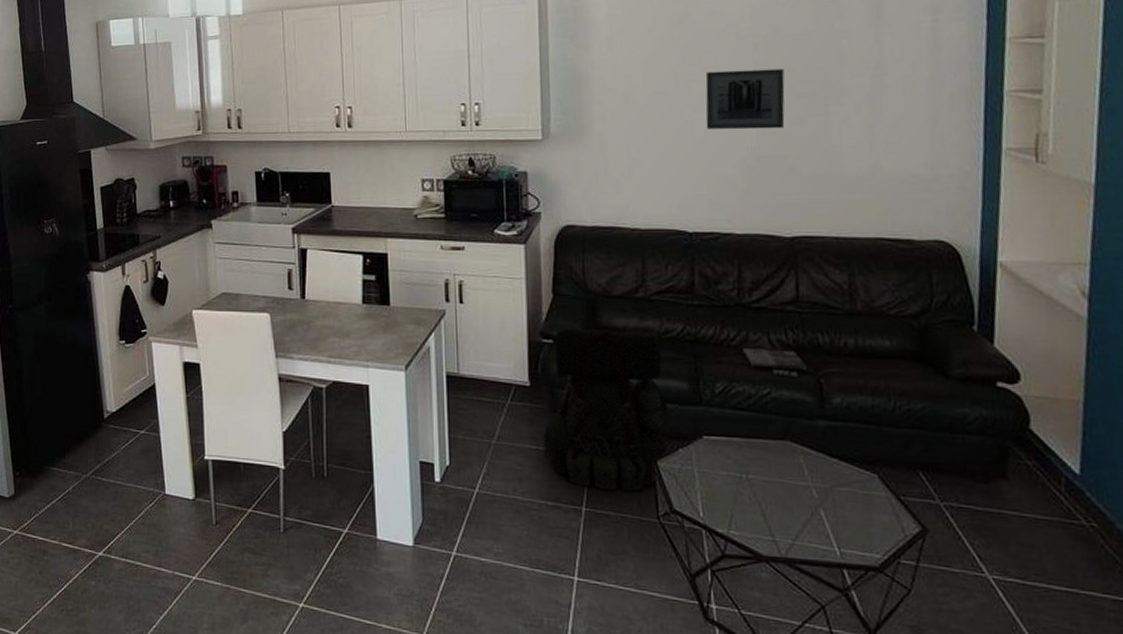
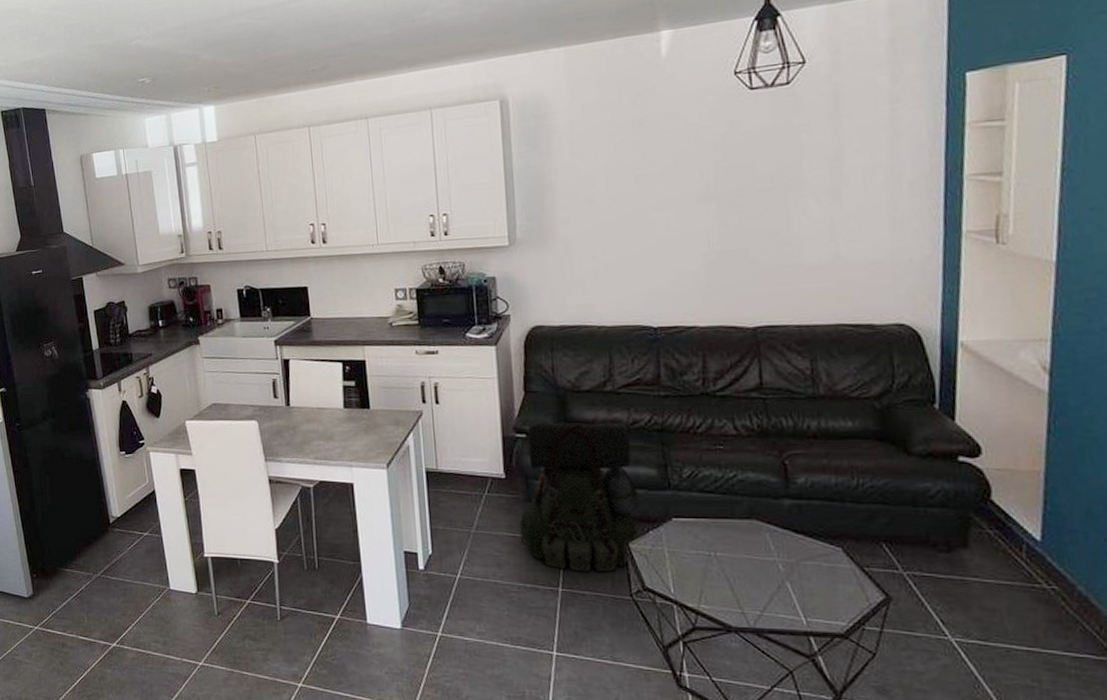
wall art: present [705,68,785,130] -> none [666,164,746,228]
magazine: present [743,348,808,377] -> none [709,434,773,460]

